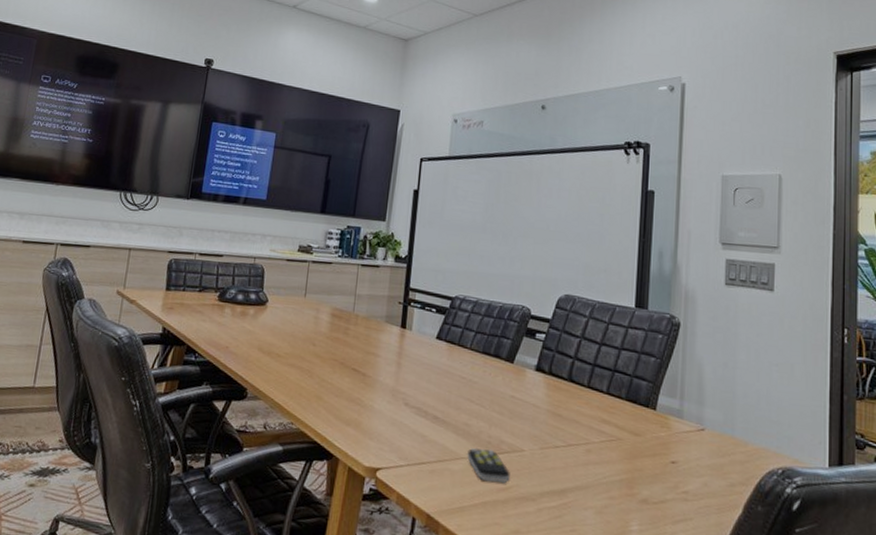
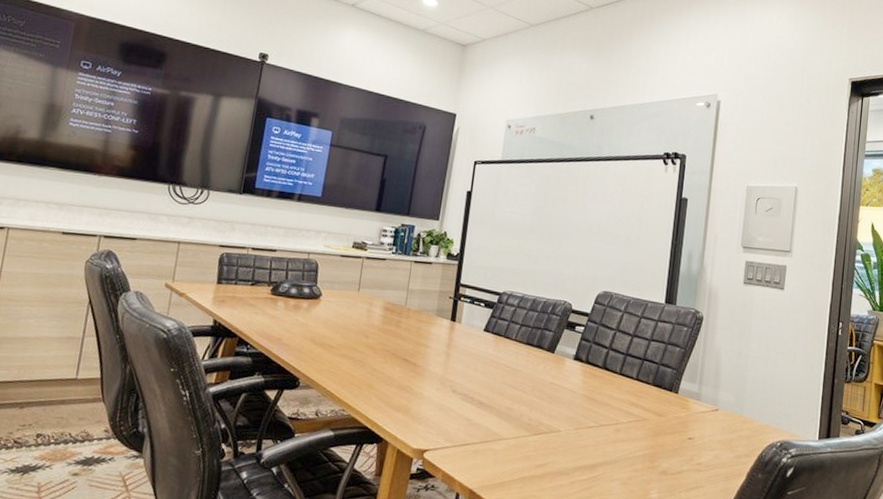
remote control: present [466,447,510,484] -> none [508,429,547,461]

